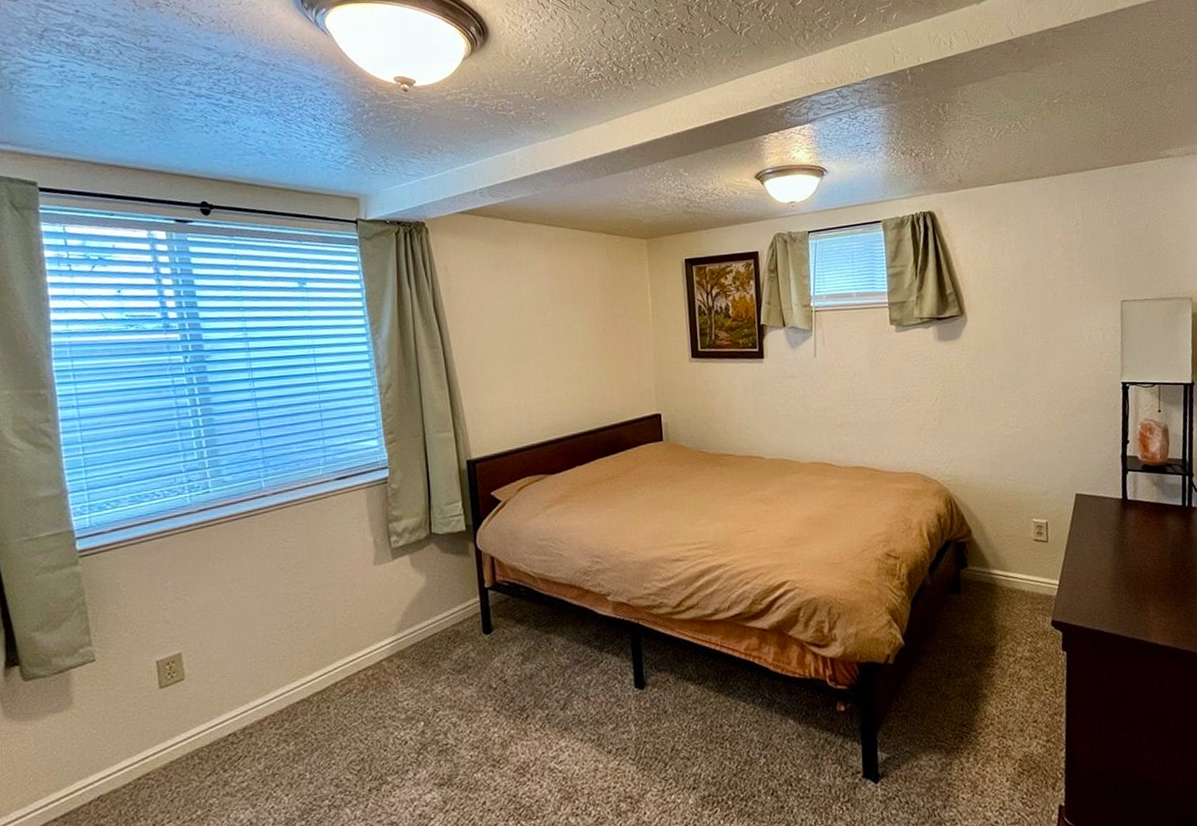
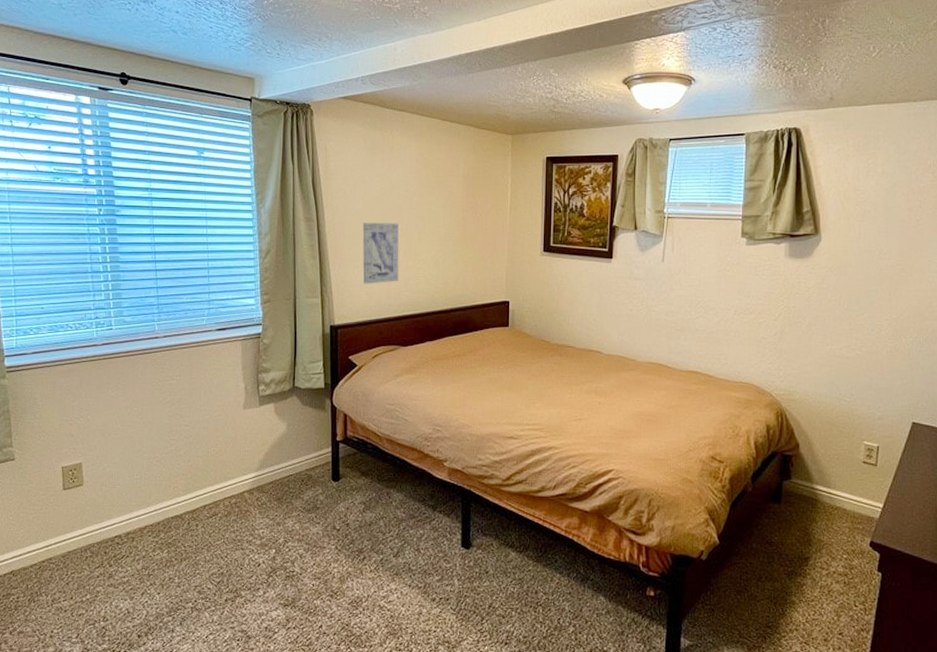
wall art: none [494,341,539,411] -> present [362,223,399,284]

